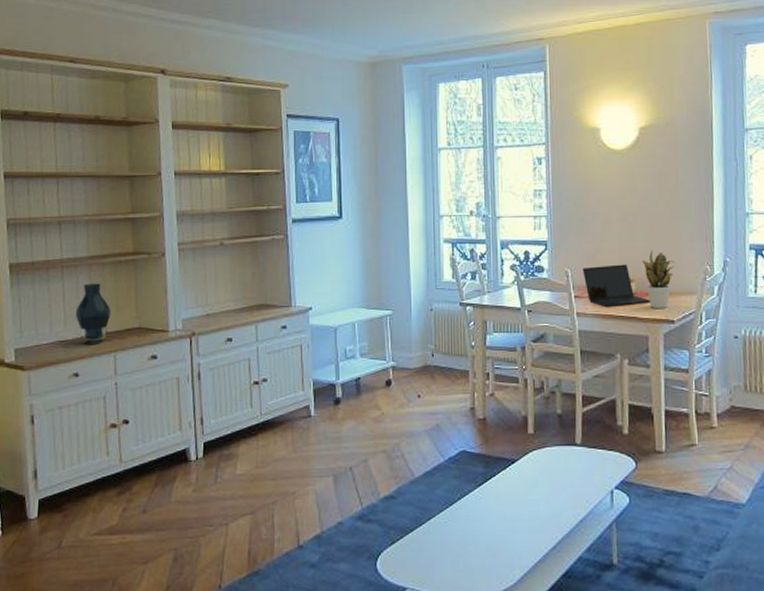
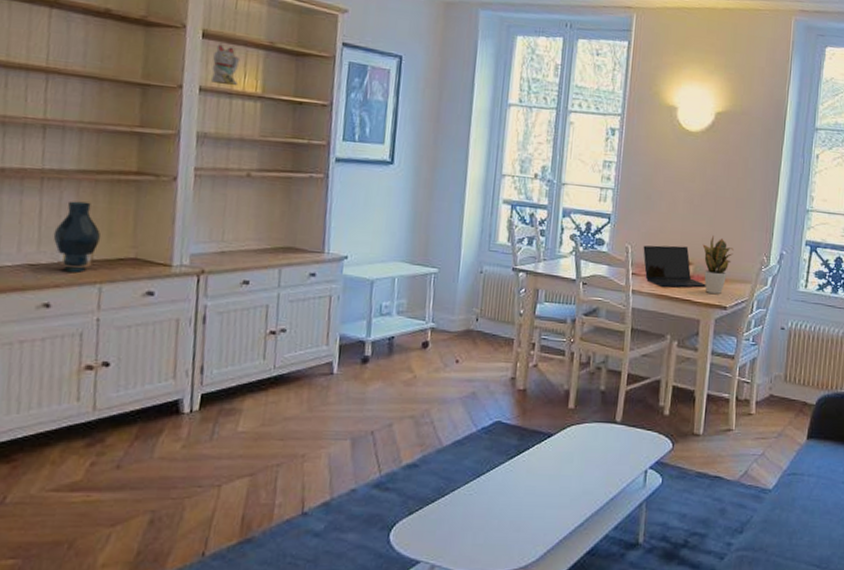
decorative figurine: none [183,132,205,167] -> present [211,44,241,86]

